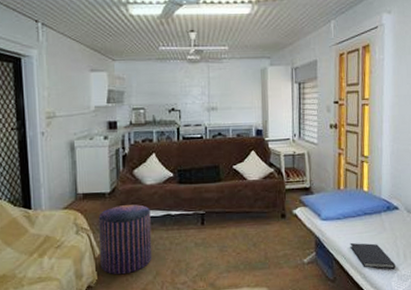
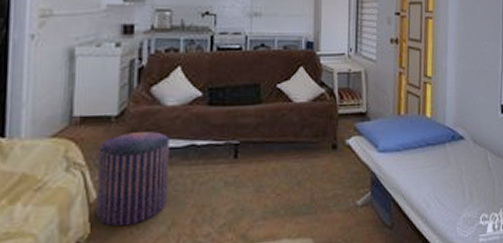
diary: present [350,242,396,269] -> none [410,179,461,211]

